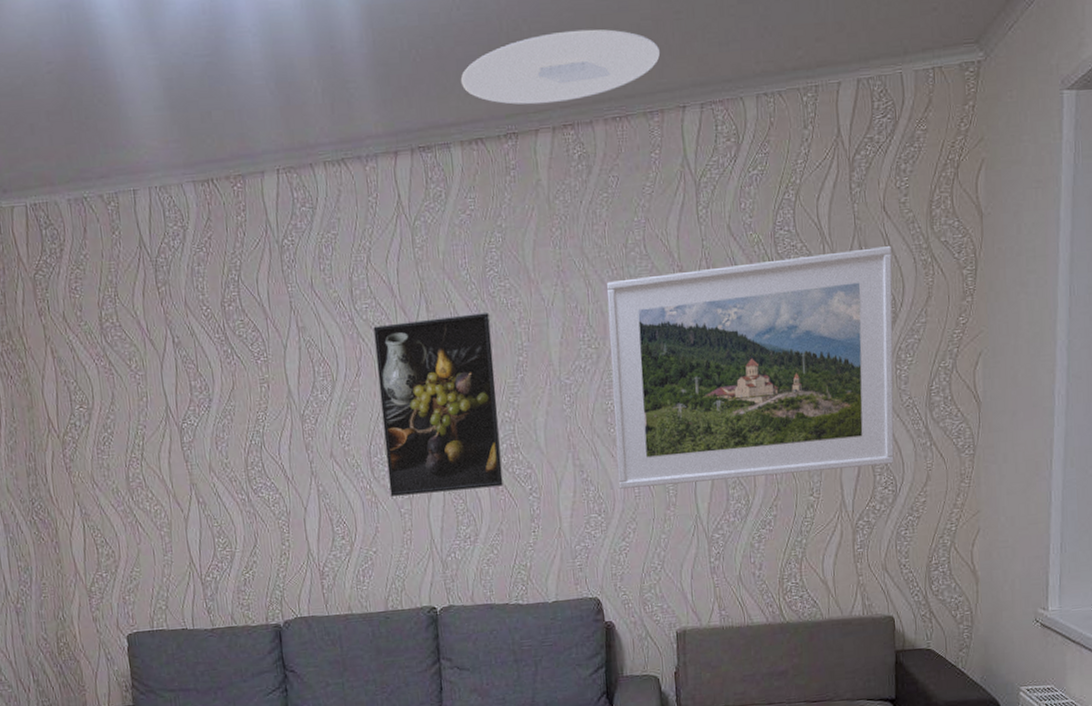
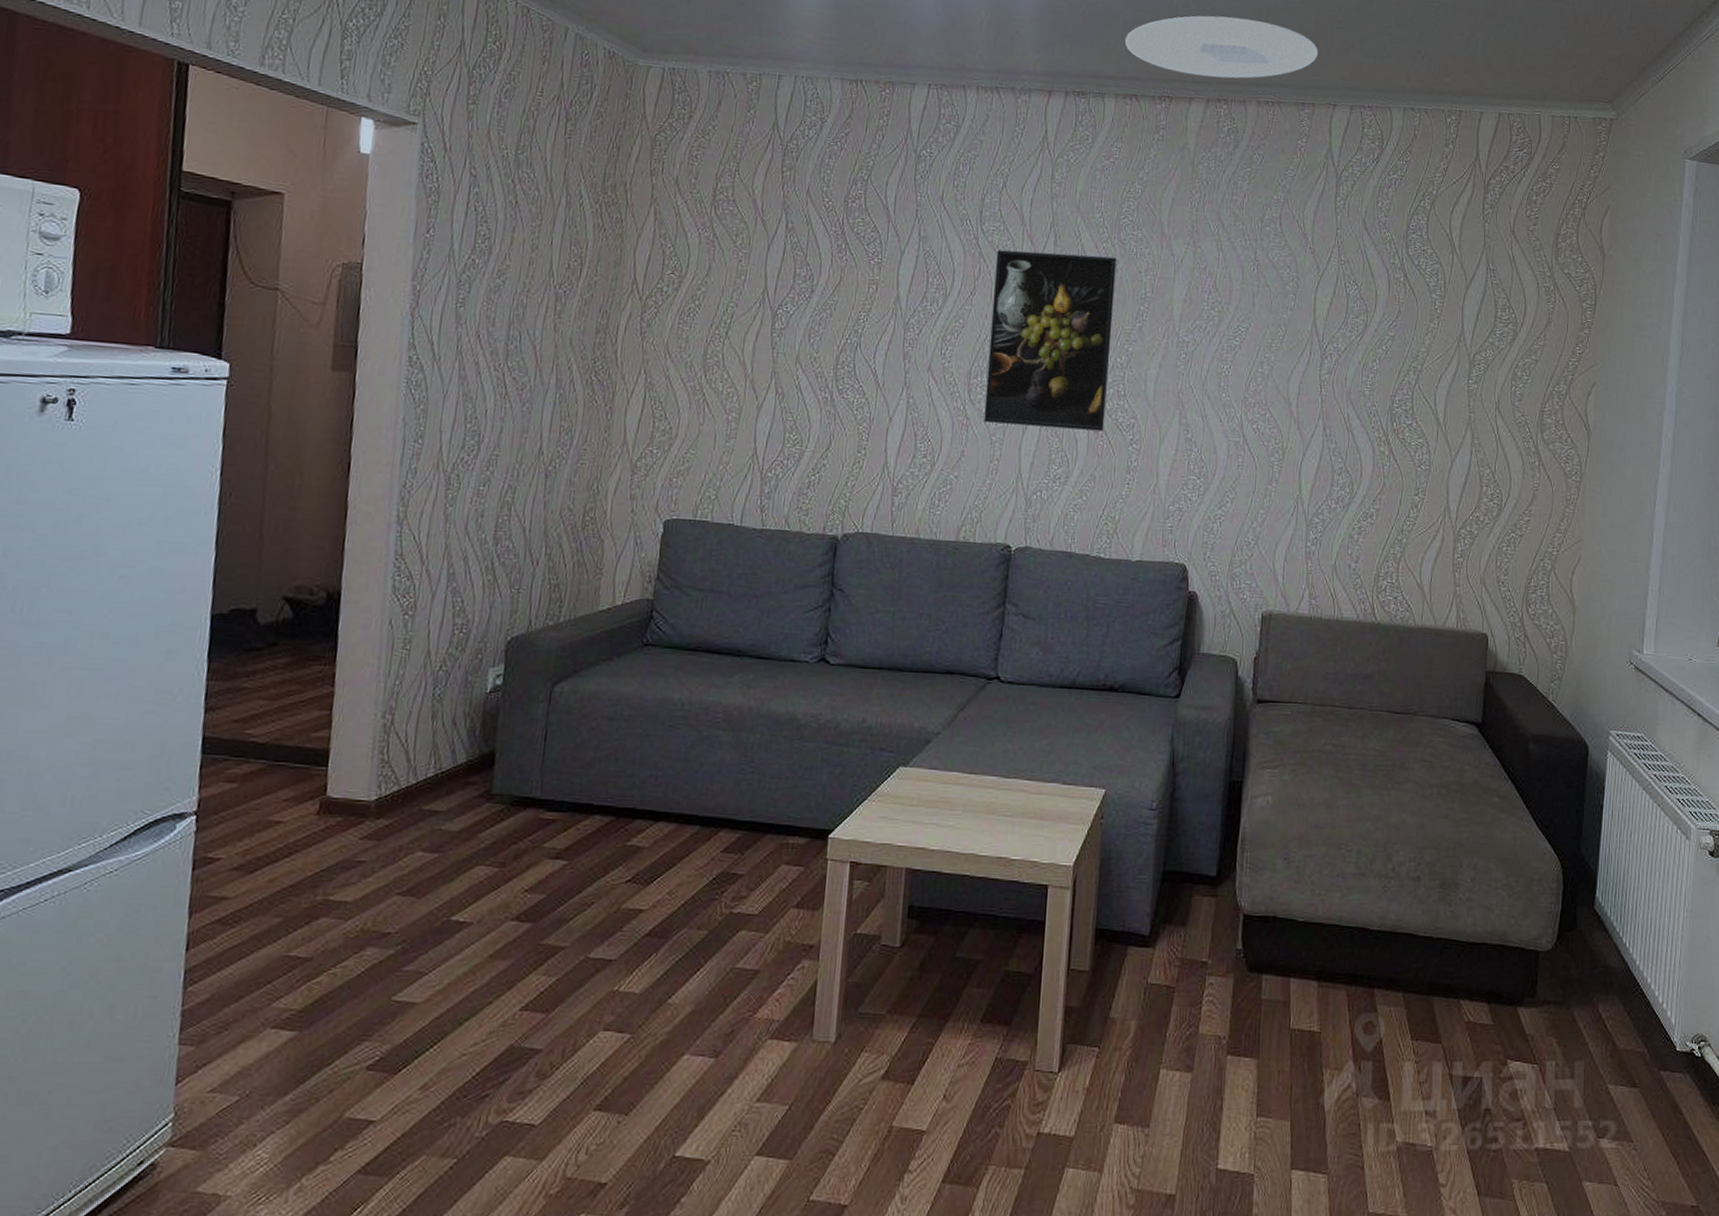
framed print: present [606,246,894,489] -> none [1222,250,1518,477]

